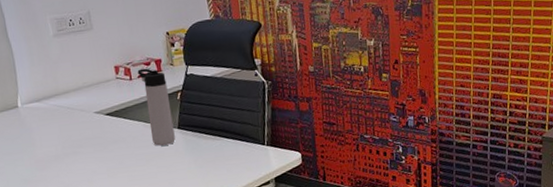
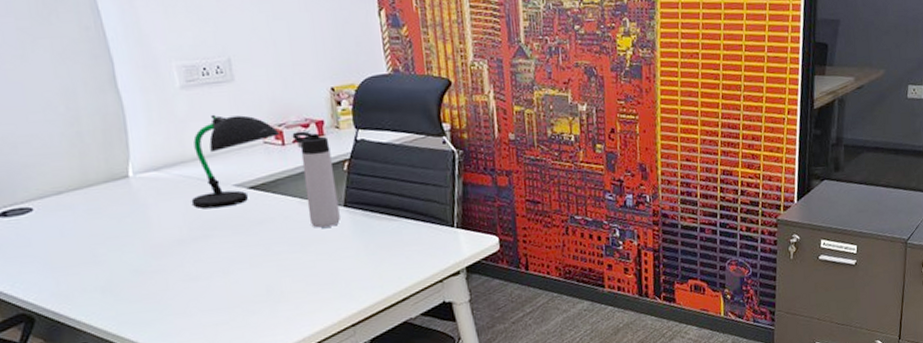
desk lamp: none [63,56,128,131] -> present [191,114,280,209]

